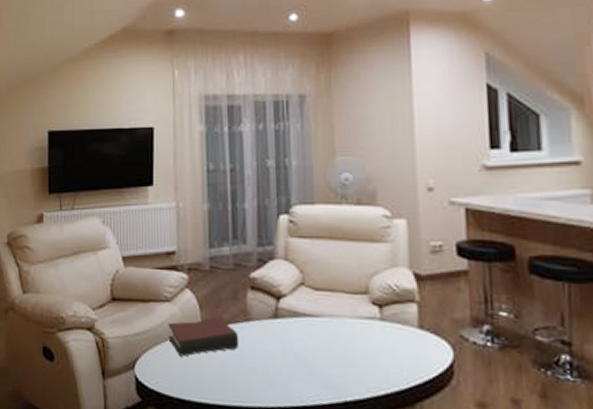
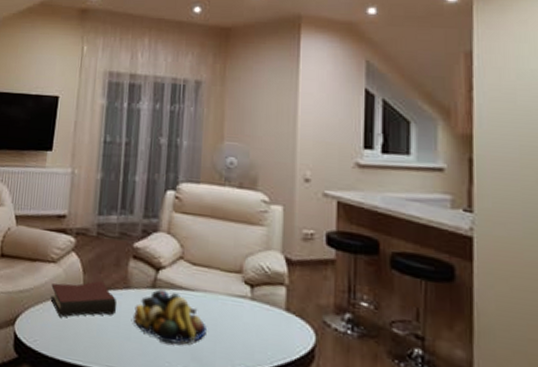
fruit bowl: none [256,318,336,374] -> present [133,289,206,345]

